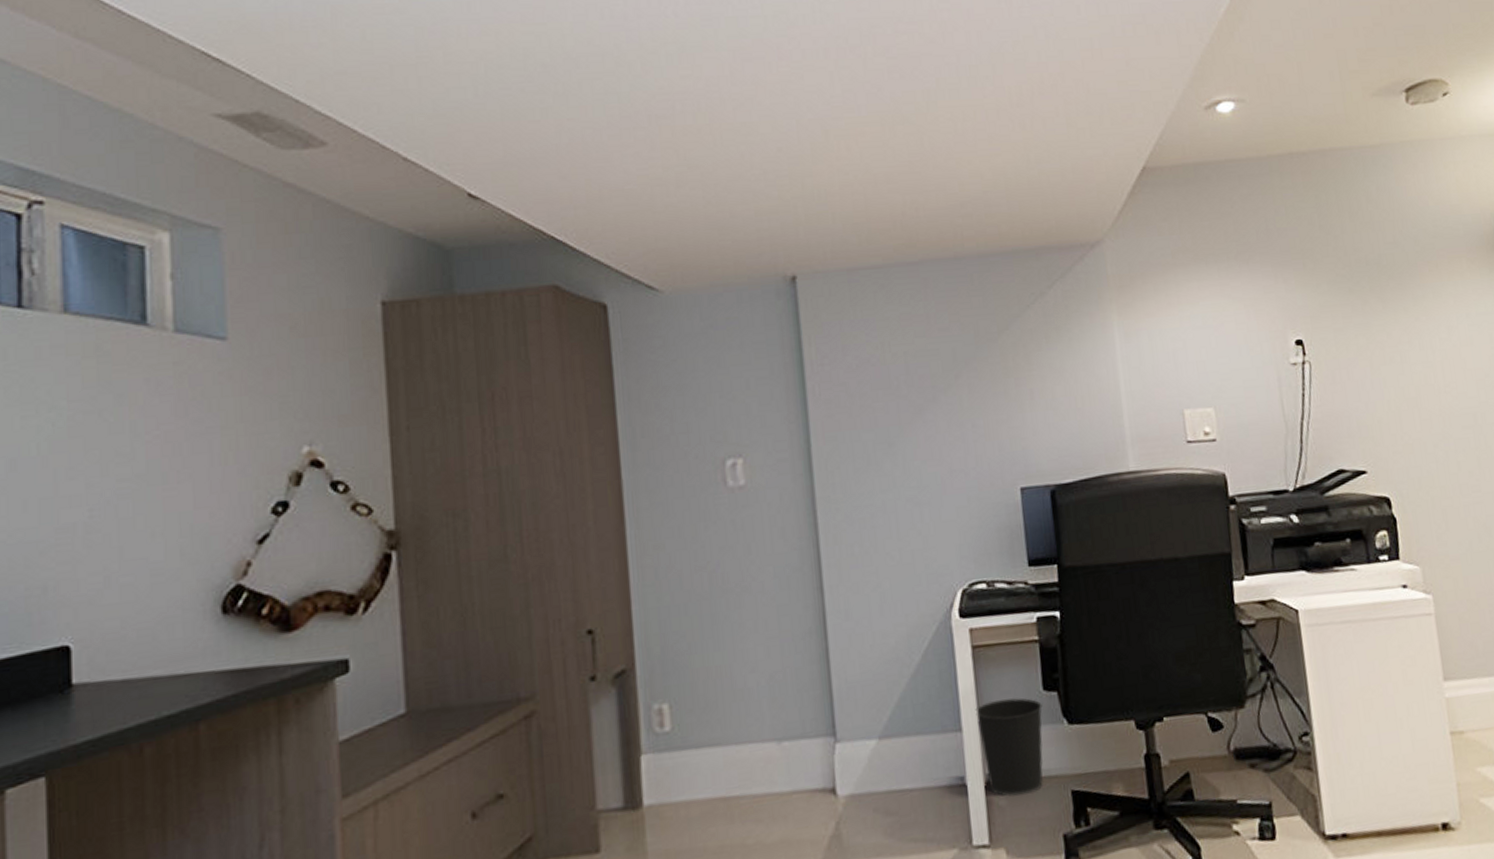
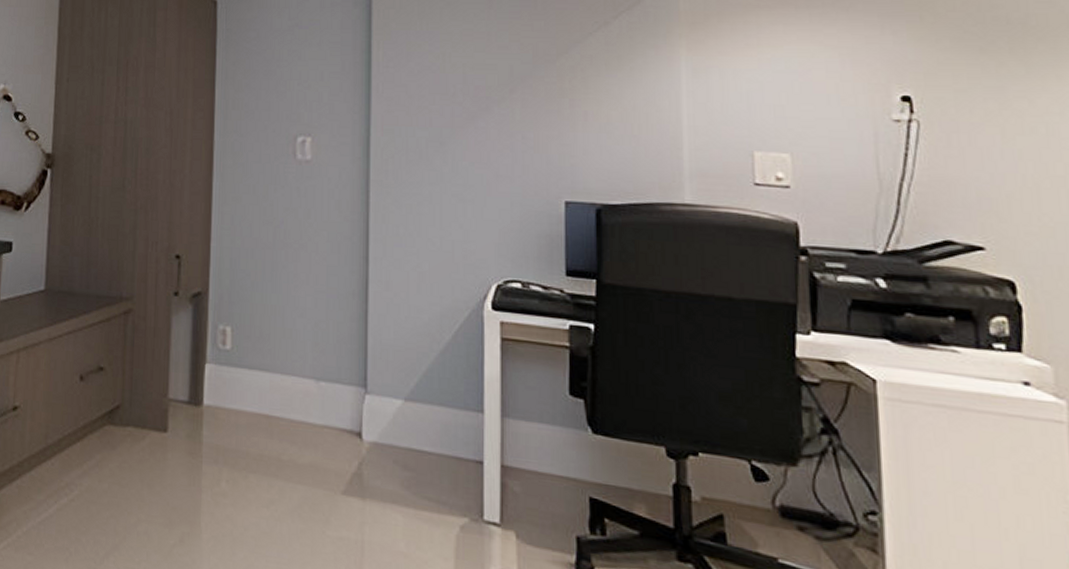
wastebasket: present [975,698,1043,798] -> none [499,393,567,489]

